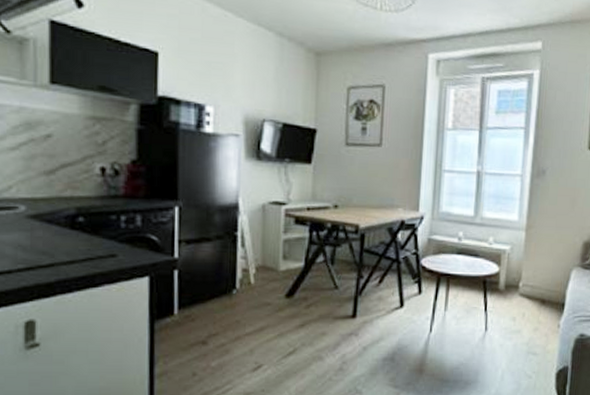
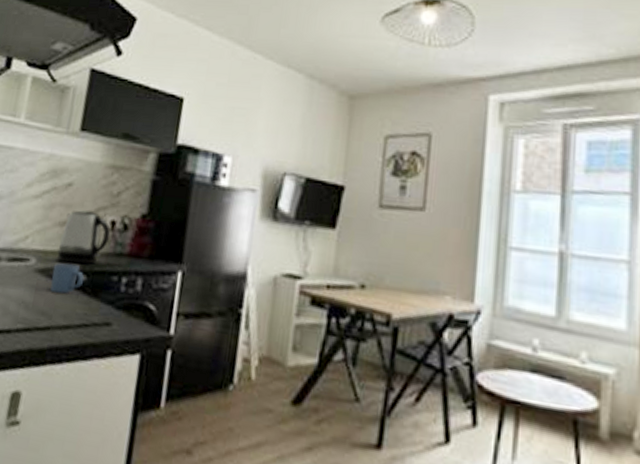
mug: none [46,207,82,236] -> present [50,263,85,295]
kettle: none [48,159,102,208] -> present [56,210,111,265]

